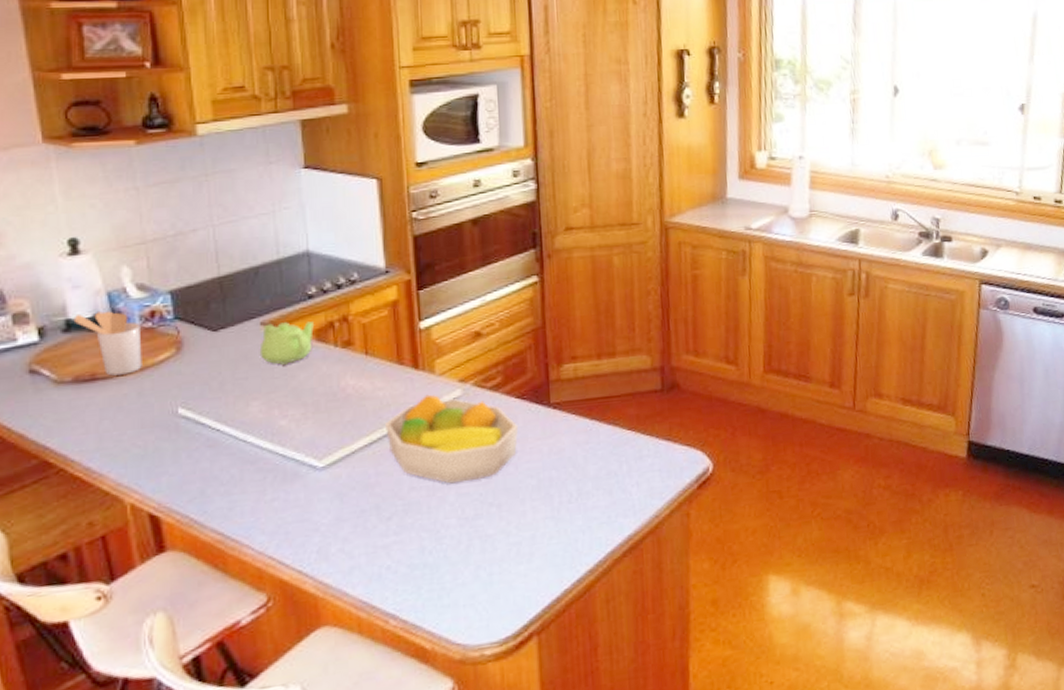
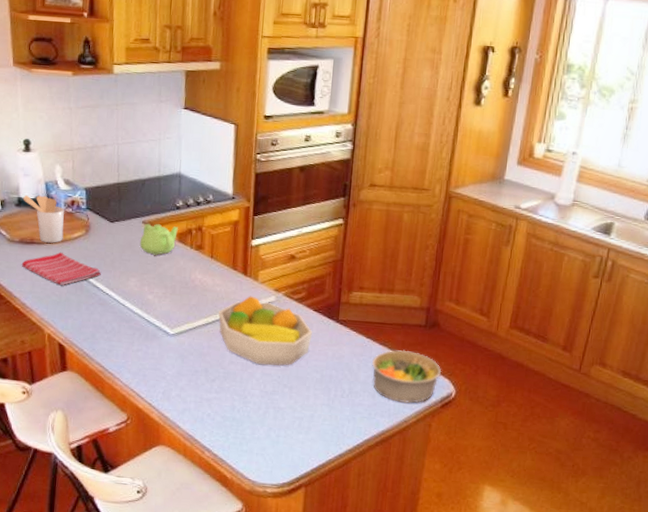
dish towel: none [78,384,205,431] -> present [21,251,101,285]
bowl: none [601,425,692,494] -> present [371,349,442,403]

